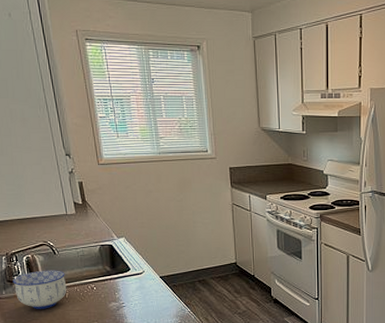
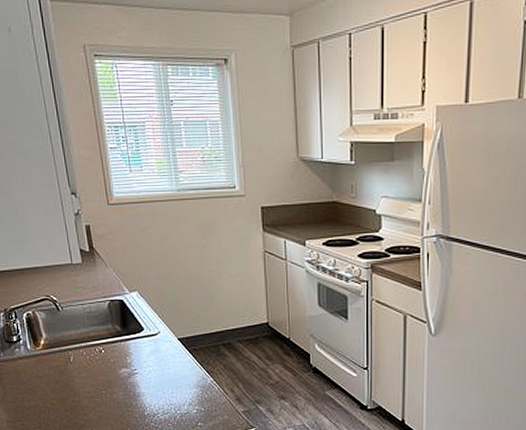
bowl: present [13,270,67,309] -> none [11,329,72,375]

